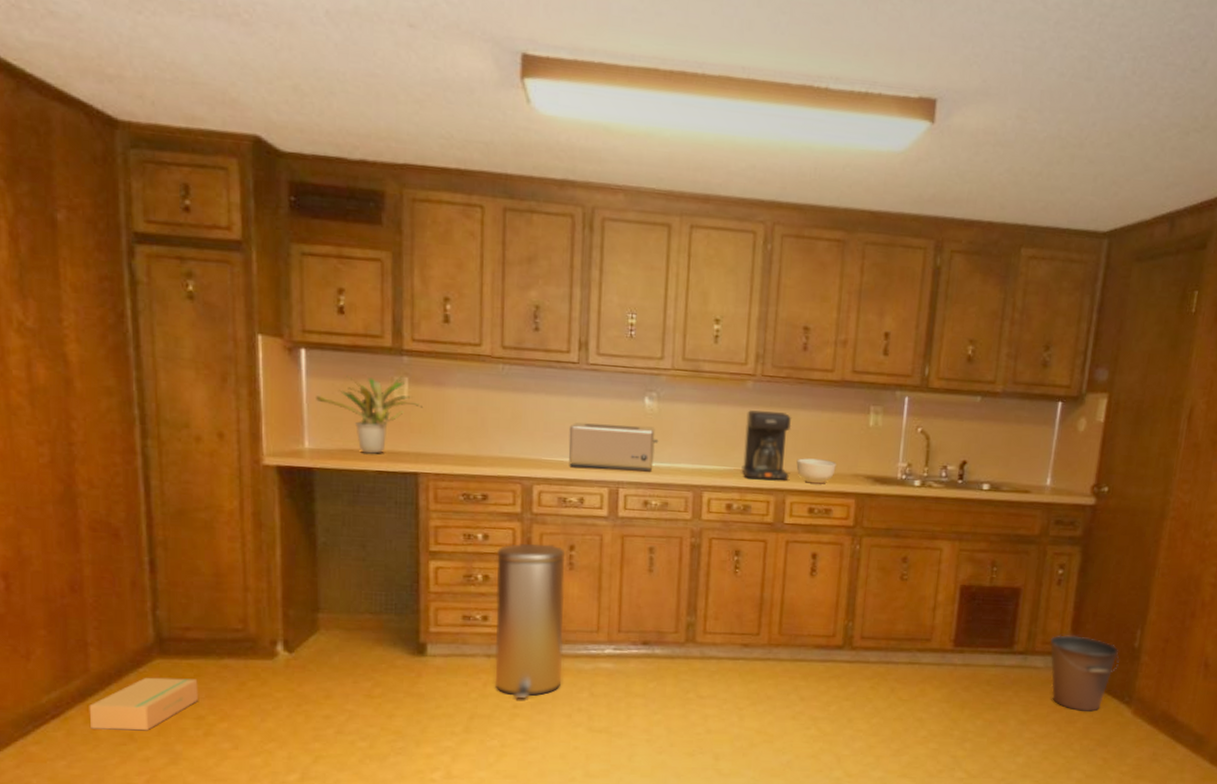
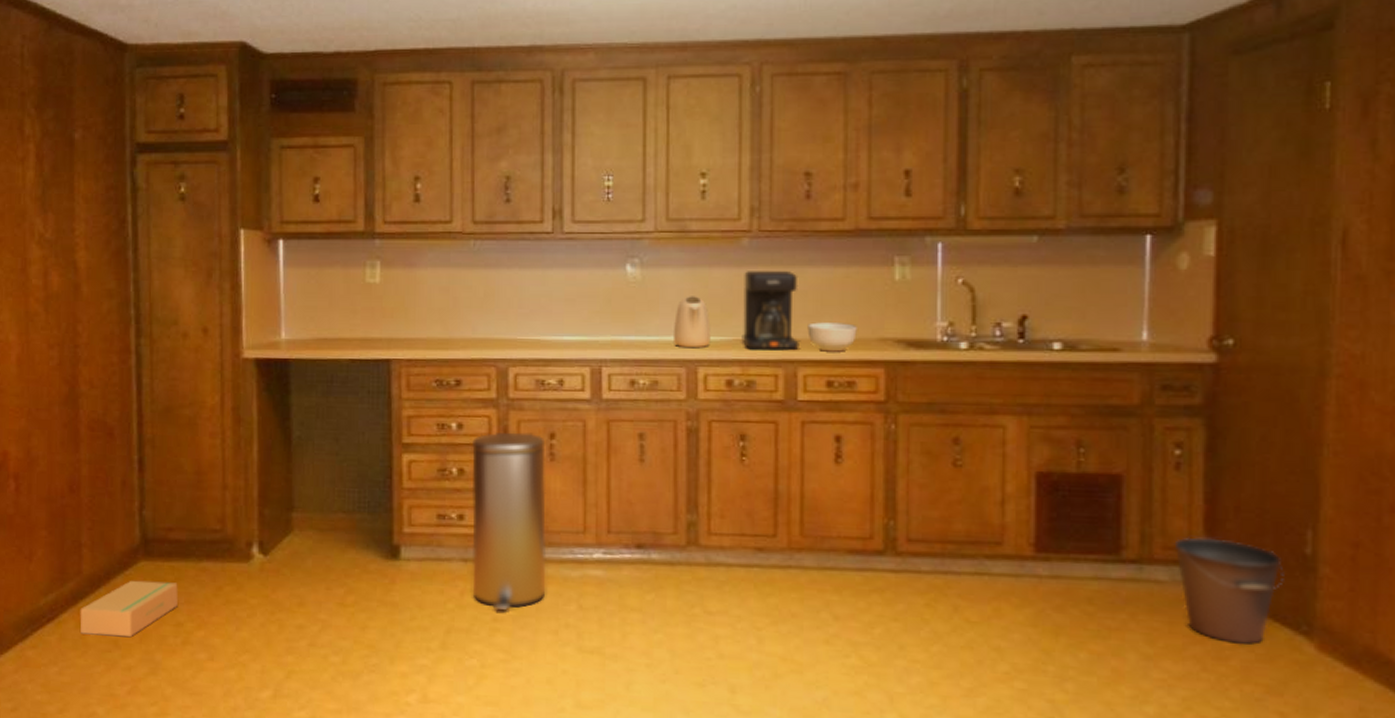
potted plant: present [316,374,424,454] -> none [292,260,395,342]
toaster: present [568,422,659,472] -> none [545,296,644,347]
kettle: none [682,429,716,476] -> present [672,296,711,349]

